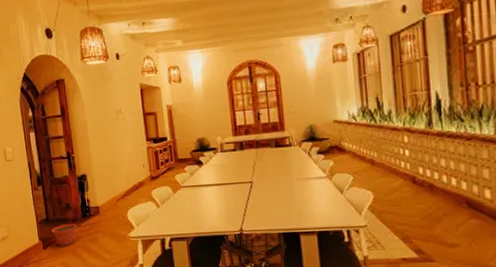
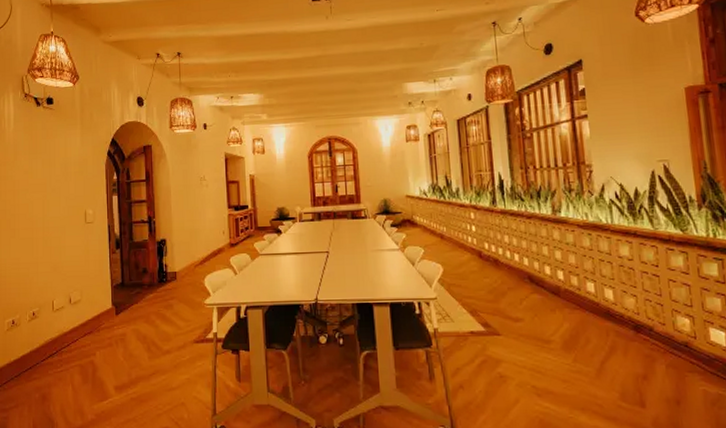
plant pot: present [51,223,77,246] -> none [126,288,152,312]

